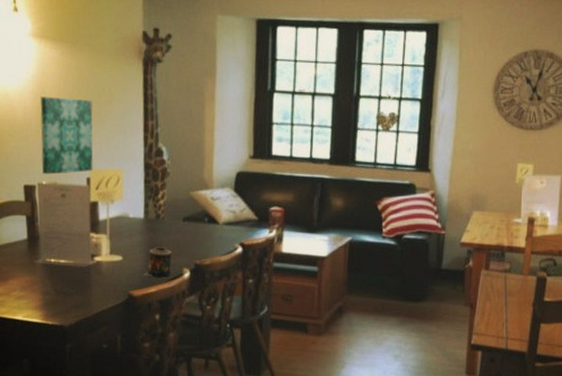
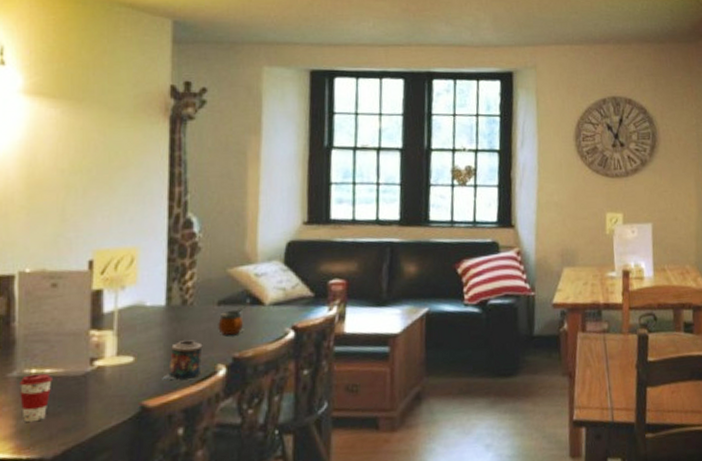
wall art: present [40,96,93,175] -> none [25,163,101,261]
coffee cup: none [44,263,66,299] -> present [20,373,52,423]
gourd: none [183,222,206,246] -> present [218,304,248,335]

